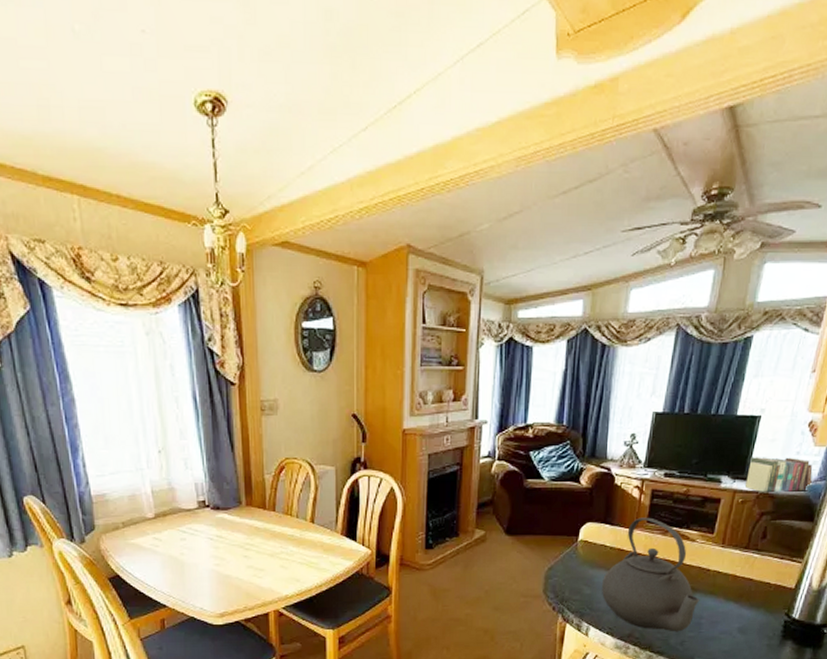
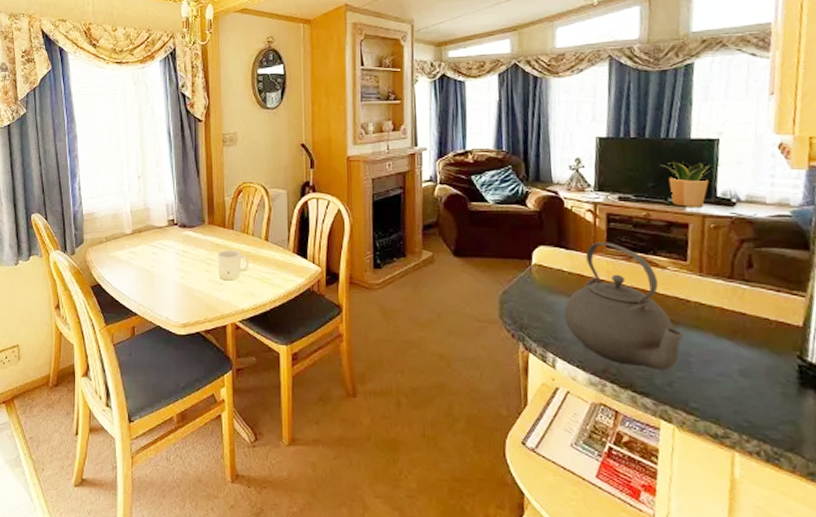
mug: none [257,533,294,567] -> present [217,250,250,281]
potted plant: none [705,437,759,483] -> present [659,161,722,207]
books: present [745,457,813,493] -> none [714,180,797,219]

